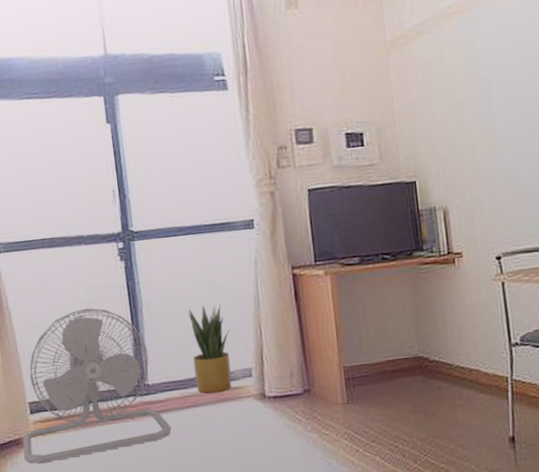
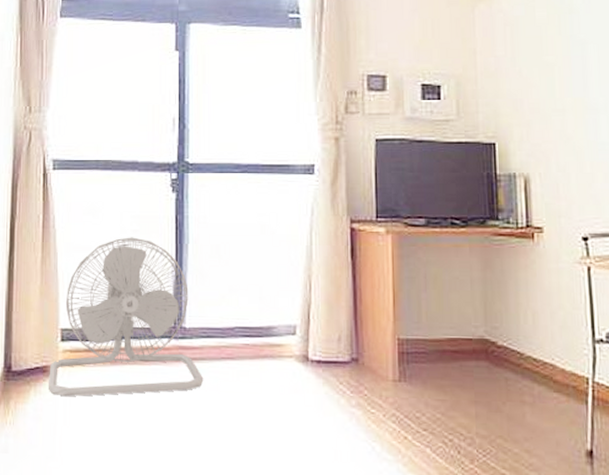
planter: present [187,305,232,394] -> none [235,250,277,347]

